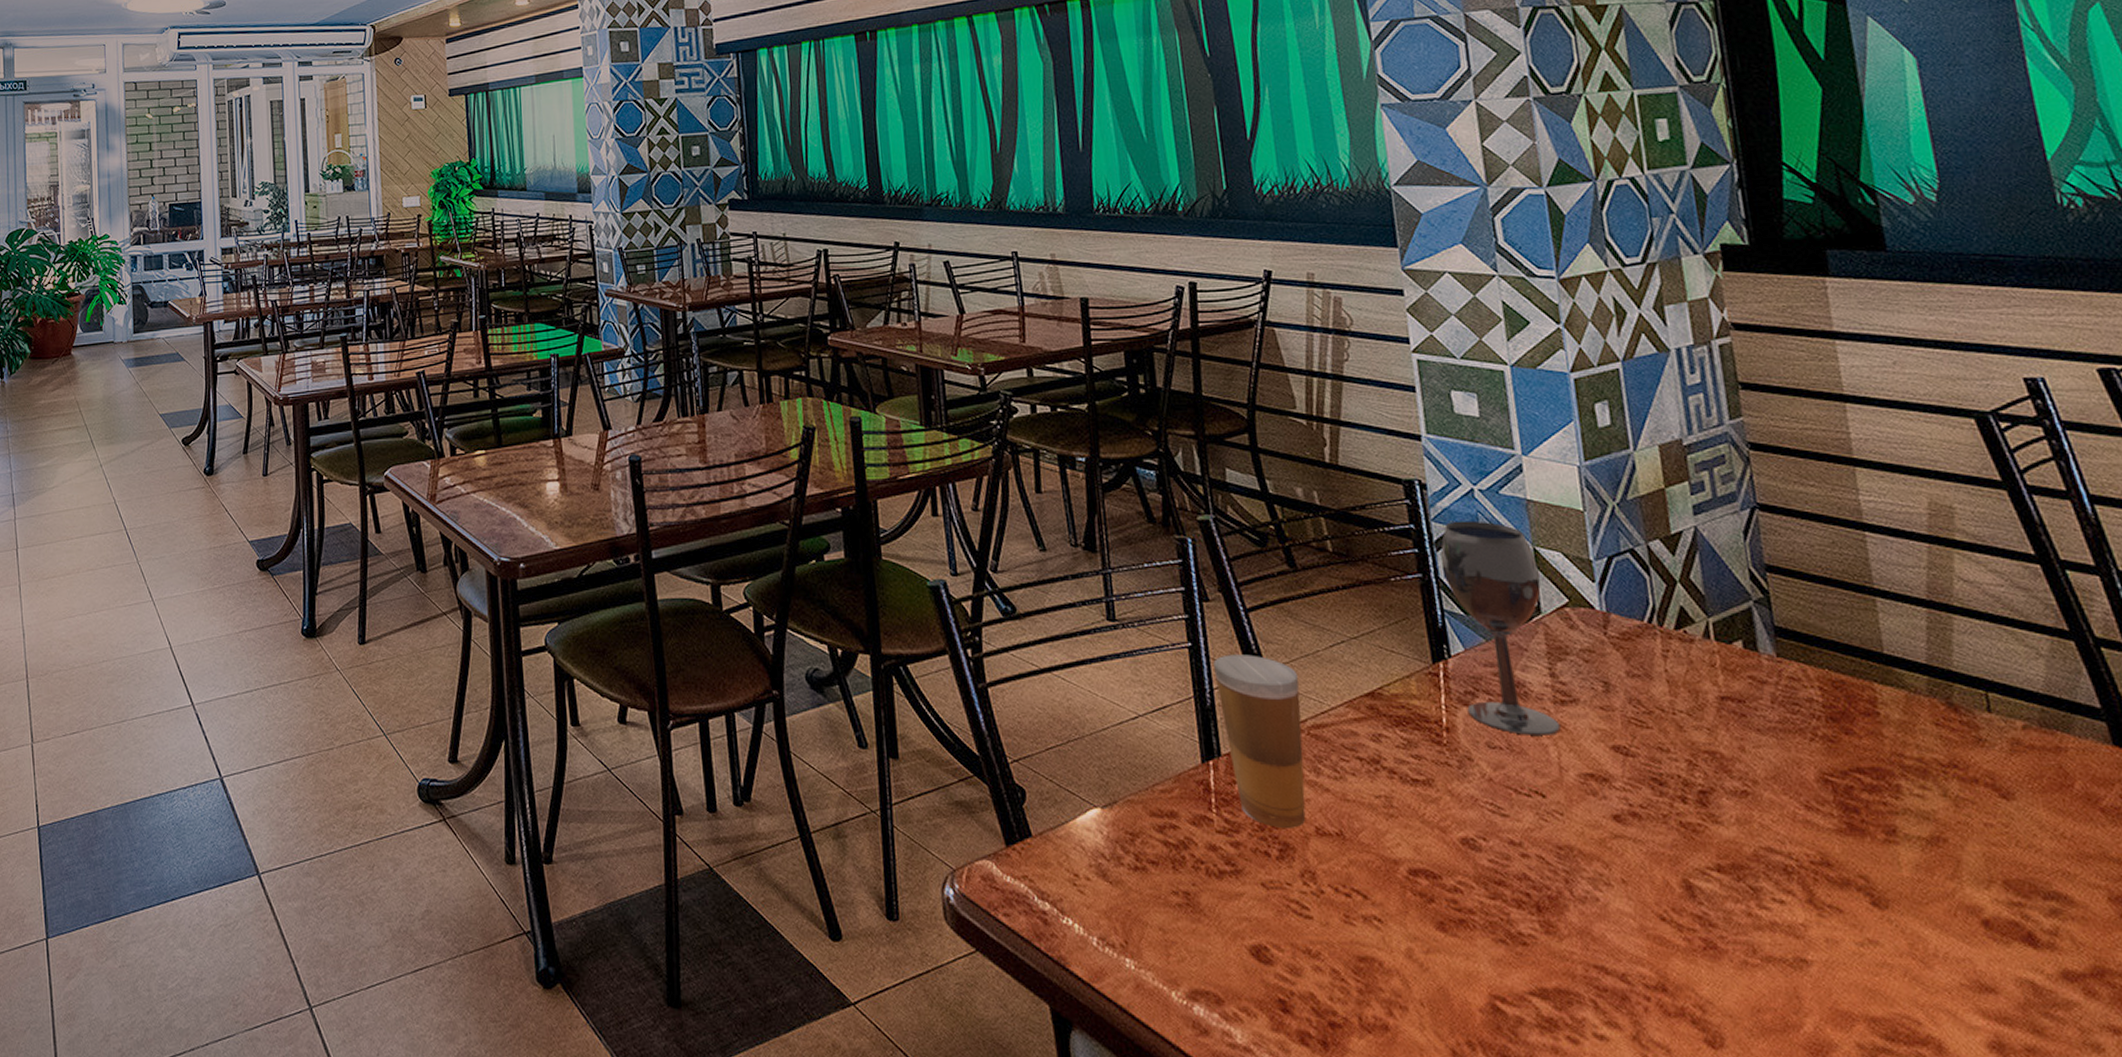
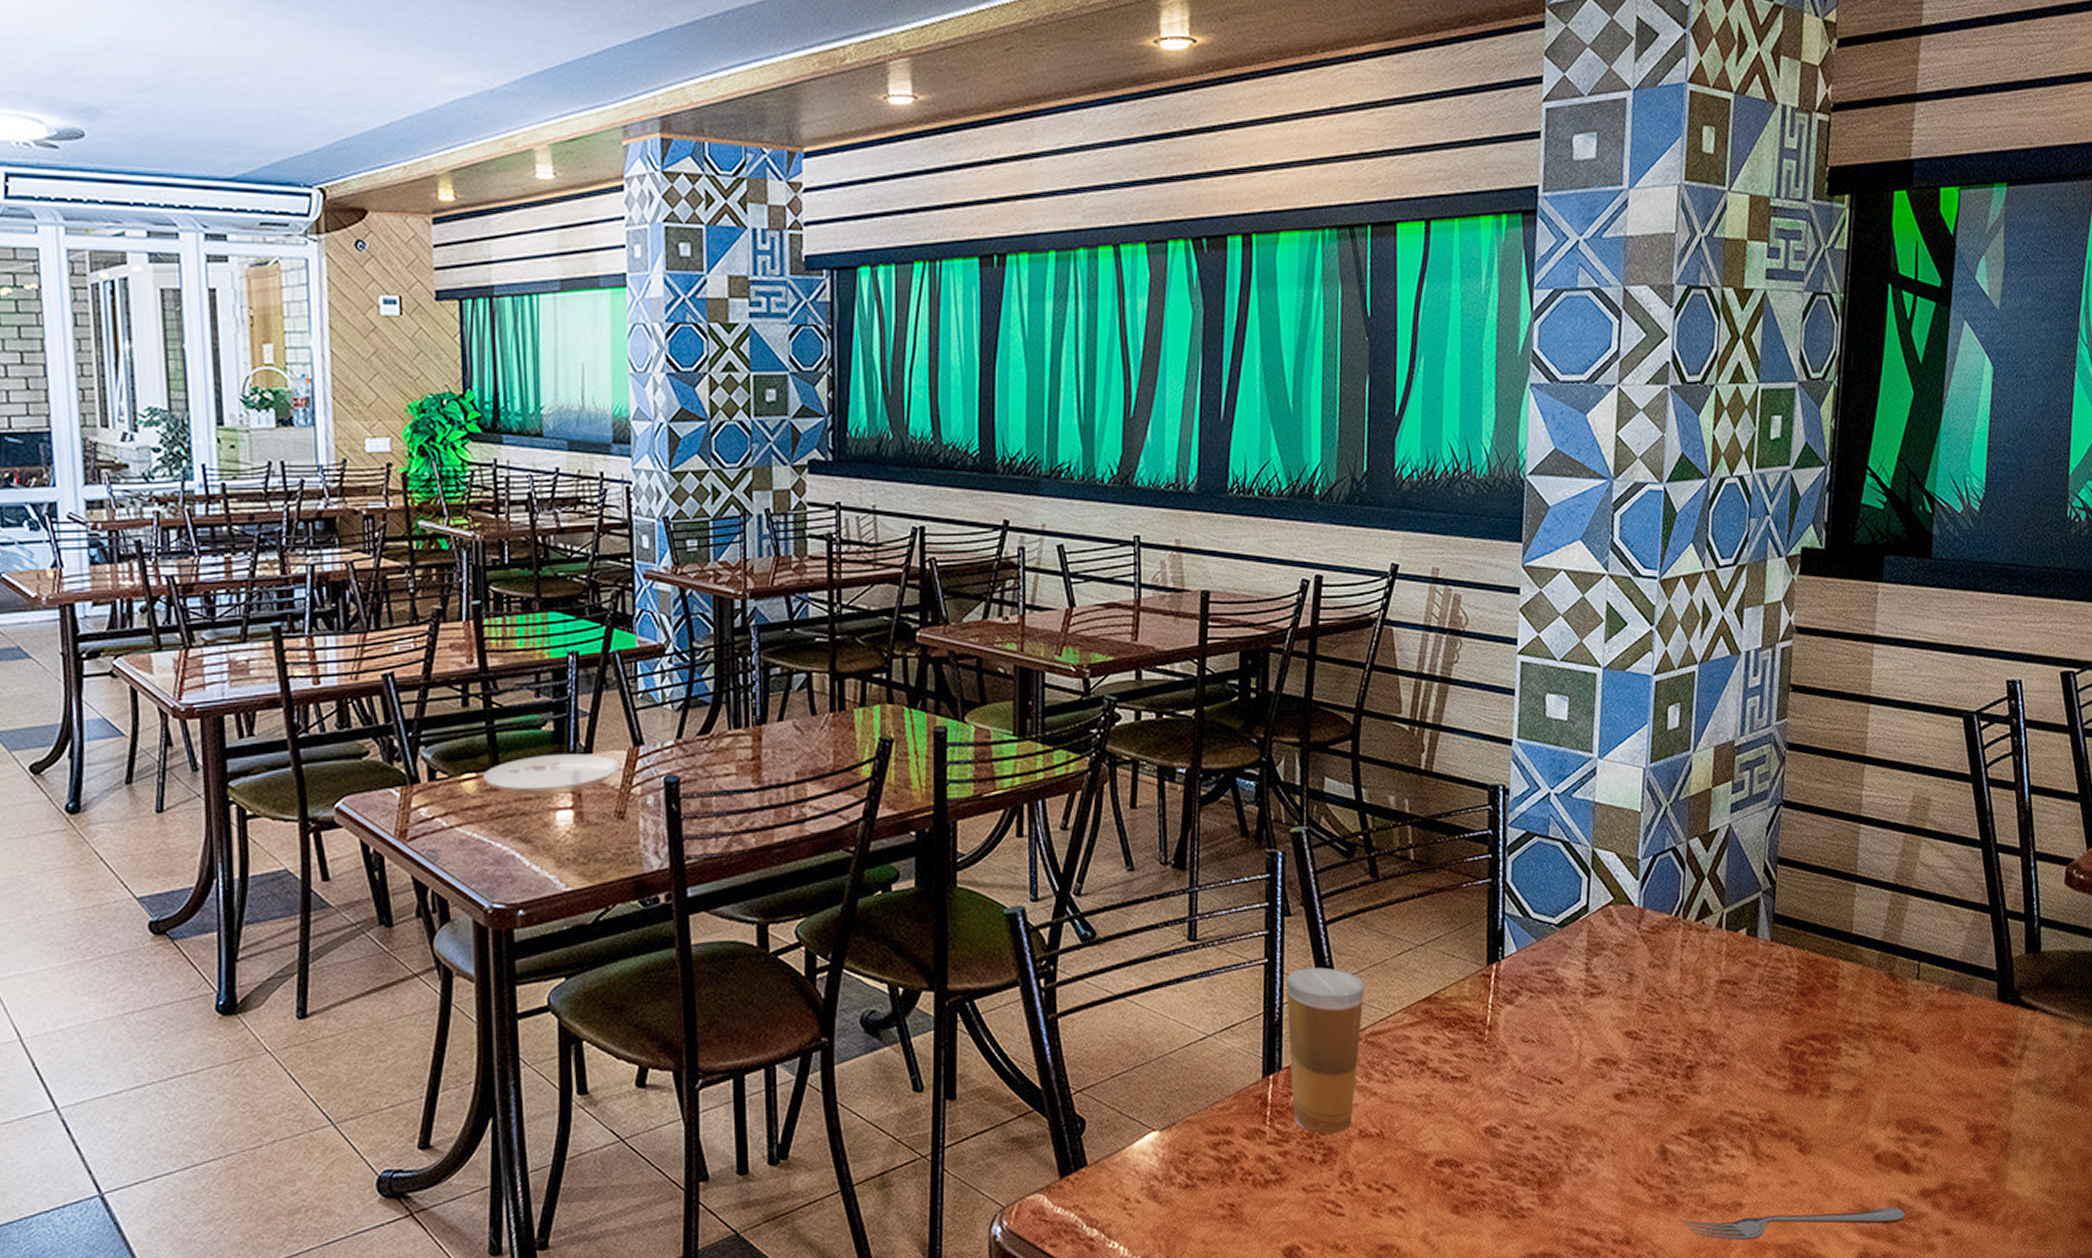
plate: none [490,436,594,469] -> present [482,754,620,795]
wine glass: present [1440,520,1561,735] -> none [1510,824,1594,1028]
fork: none [1725,969,2048,1009] -> present [1678,1206,1906,1241]

